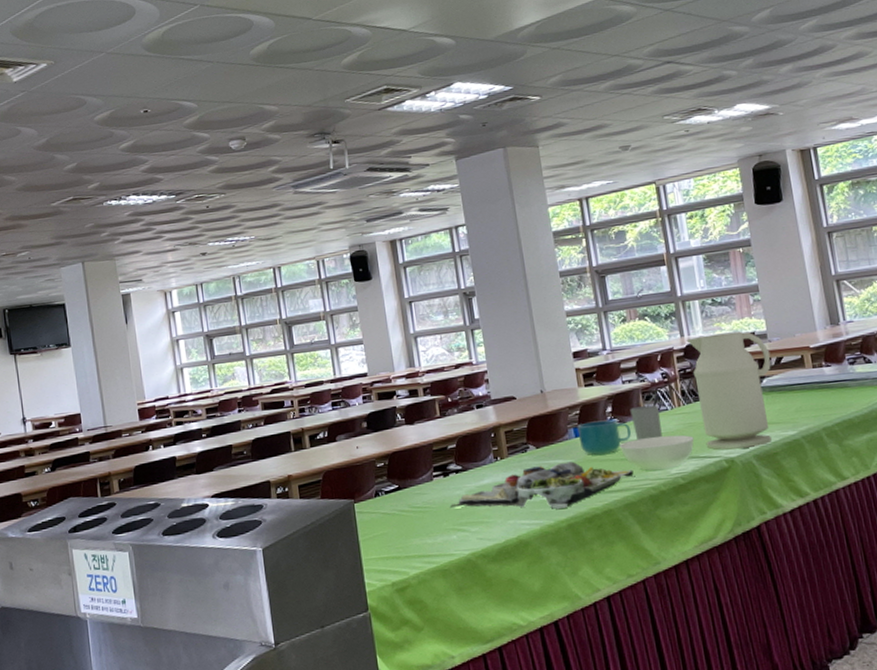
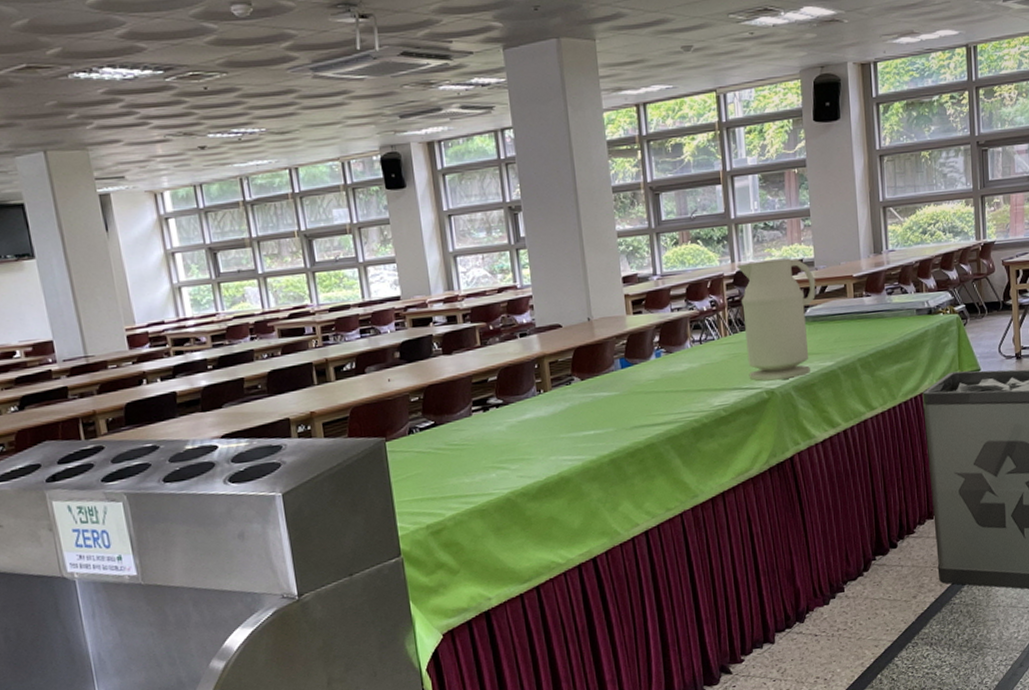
food tray: present [449,461,636,510] -> none [488,393,679,445]
cup: present [577,419,632,455] -> none [623,350,678,387]
bowl: present [619,435,694,471] -> none [664,365,738,404]
cup: present [630,394,663,441] -> none [677,323,708,372]

